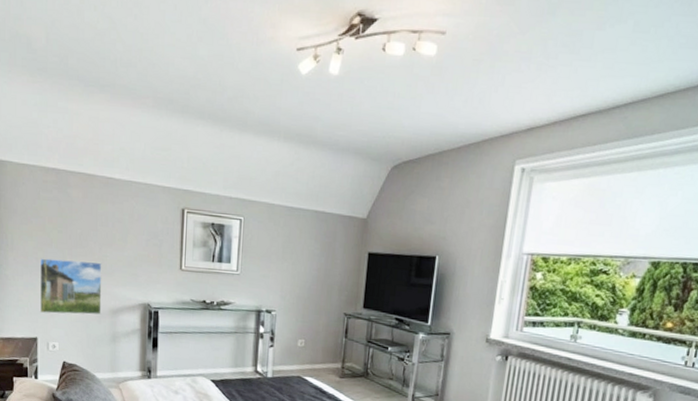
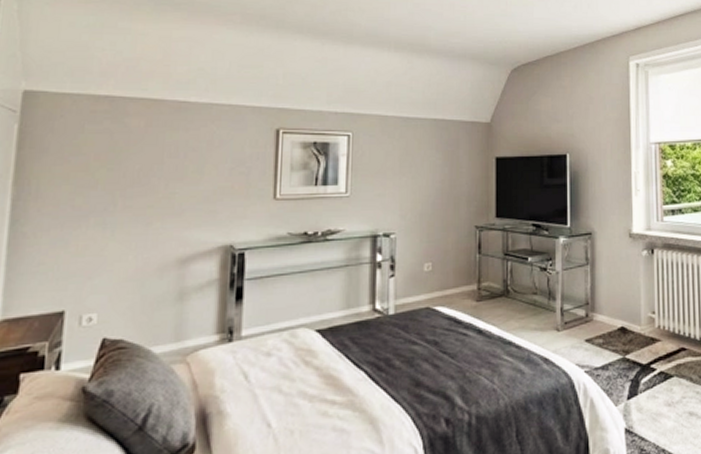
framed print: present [39,258,102,315] -> none [71,201,168,276]

